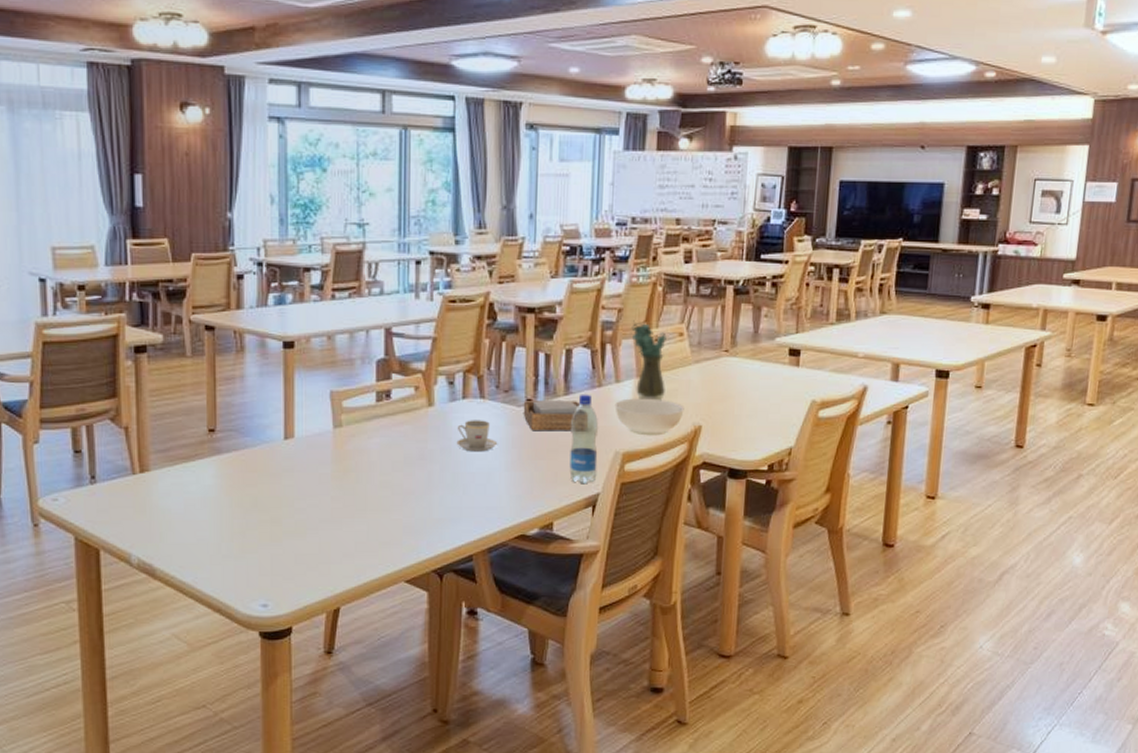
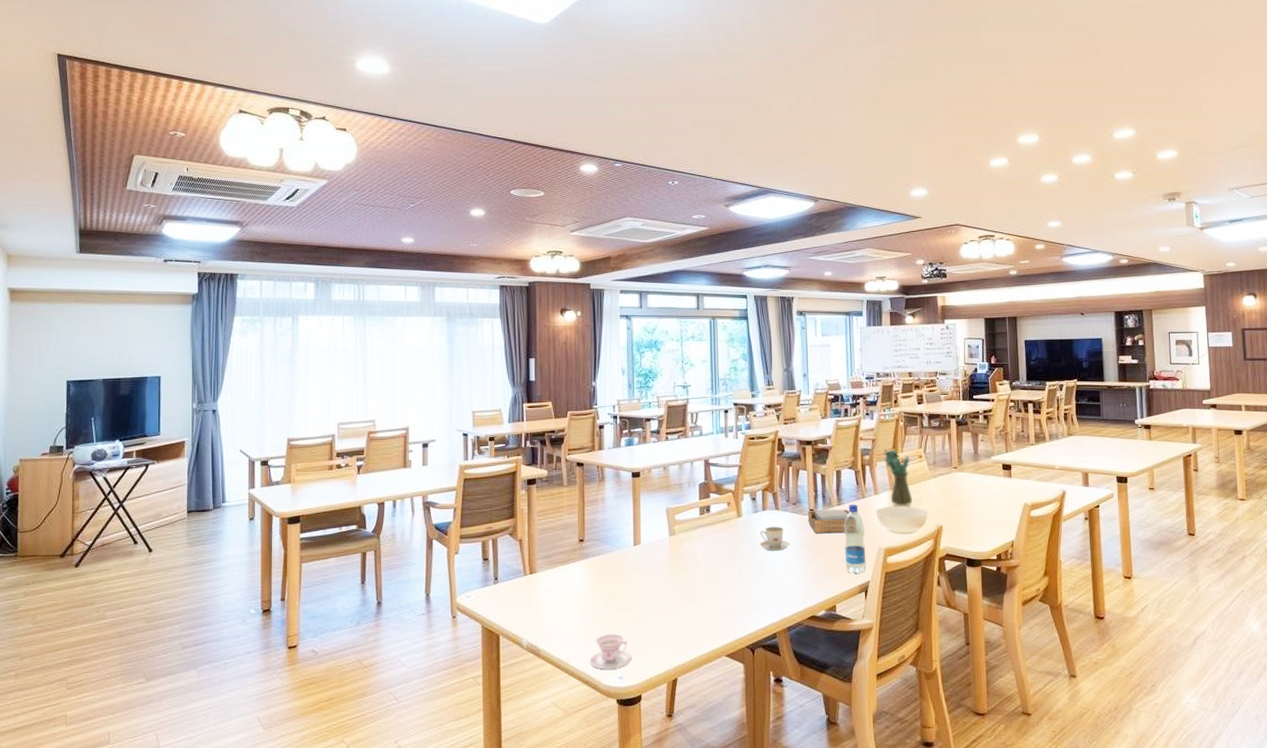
teacup: none [224,551,280,595] -> present [590,633,632,670]

